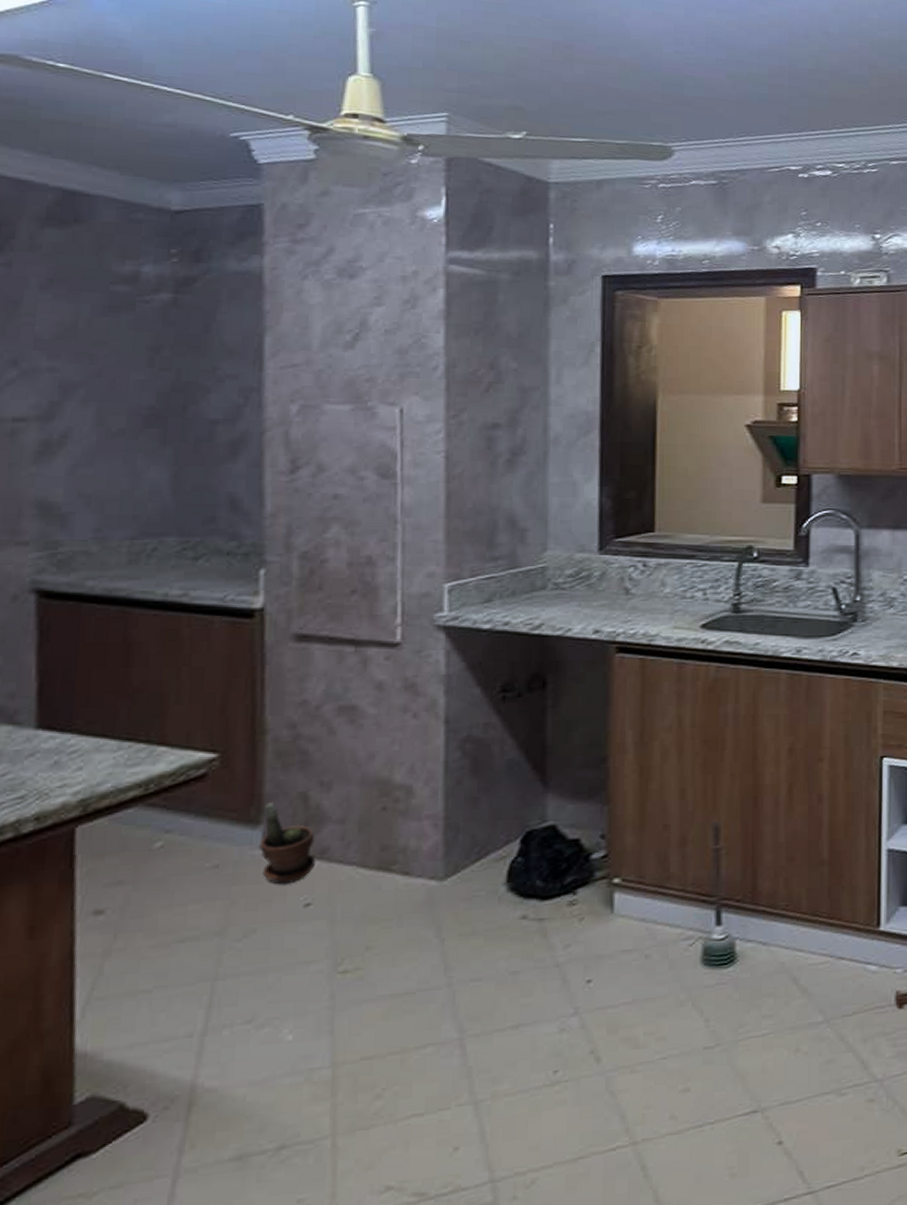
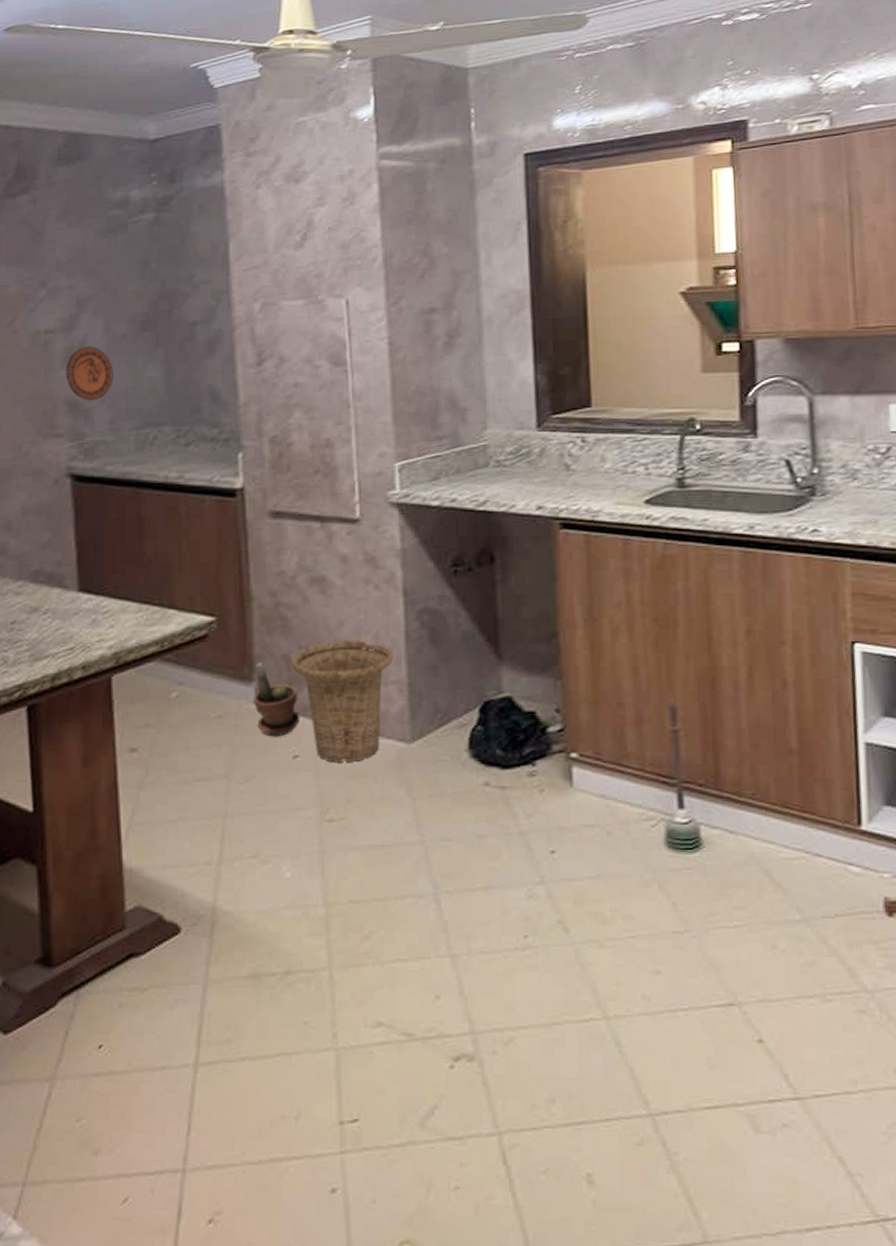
decorative plate: none [38,440,105,505] -> present [66,346,114,402]
basket: none [309,773,431,908] -> present [291,641,394,763]

